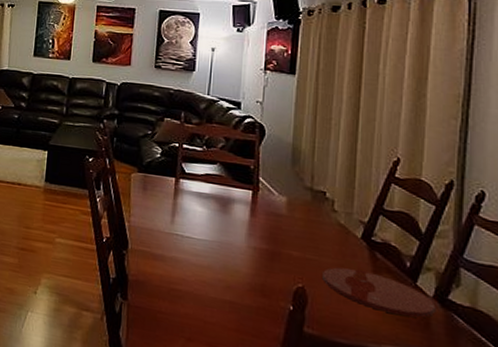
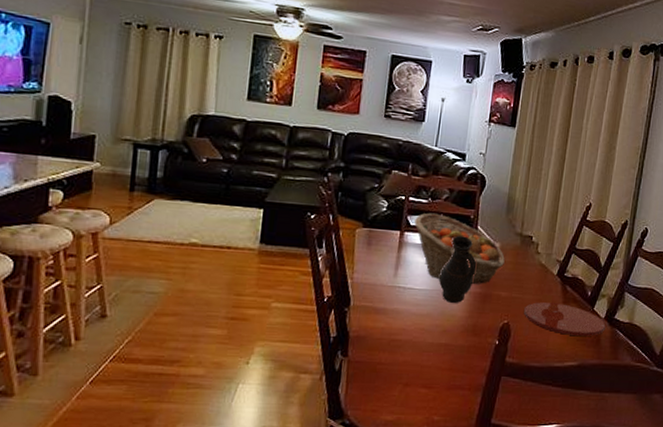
fruit basket: none [190,161,294,240] -> present [414,213,505,284]
jug: none [219,186,261,259] -> present [439,235,477,304]

